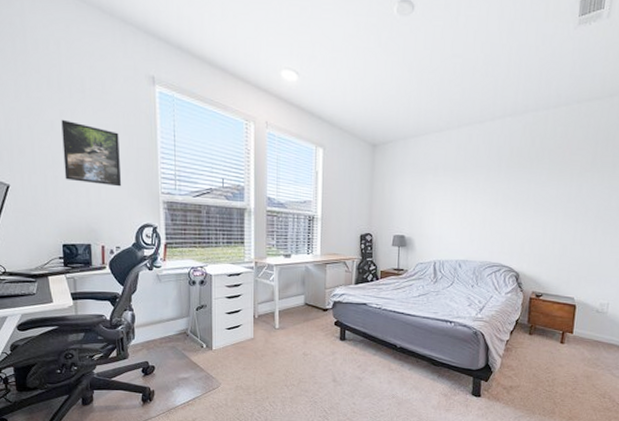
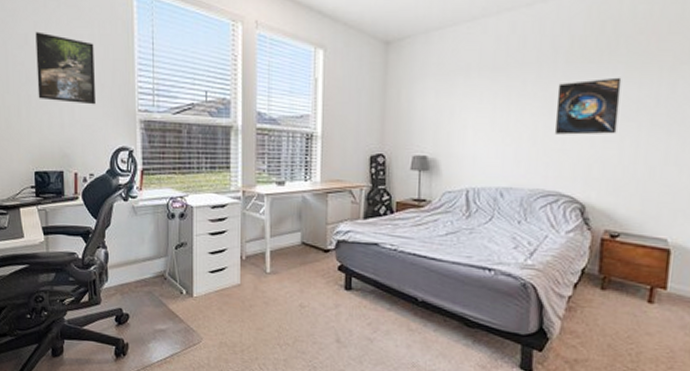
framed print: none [498,179,546,222] -> present [554,77,622,135]

